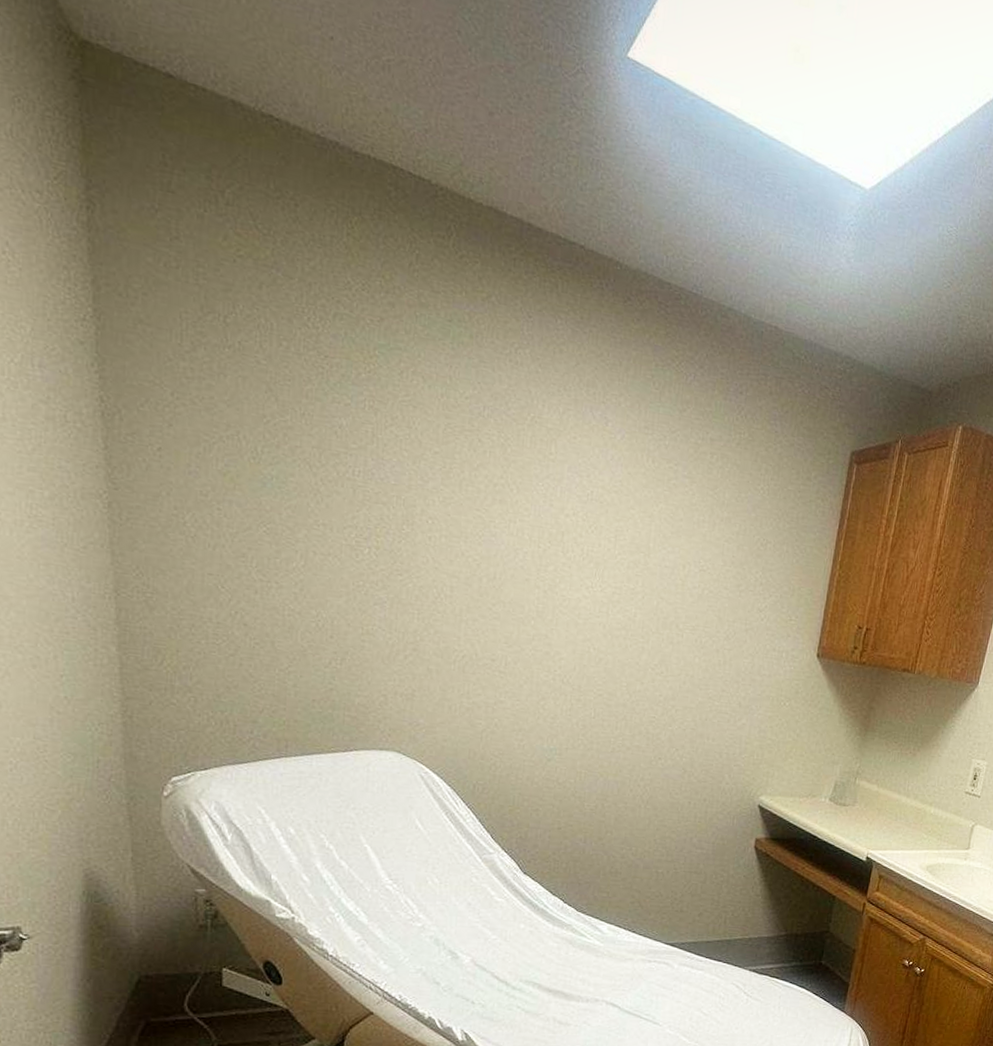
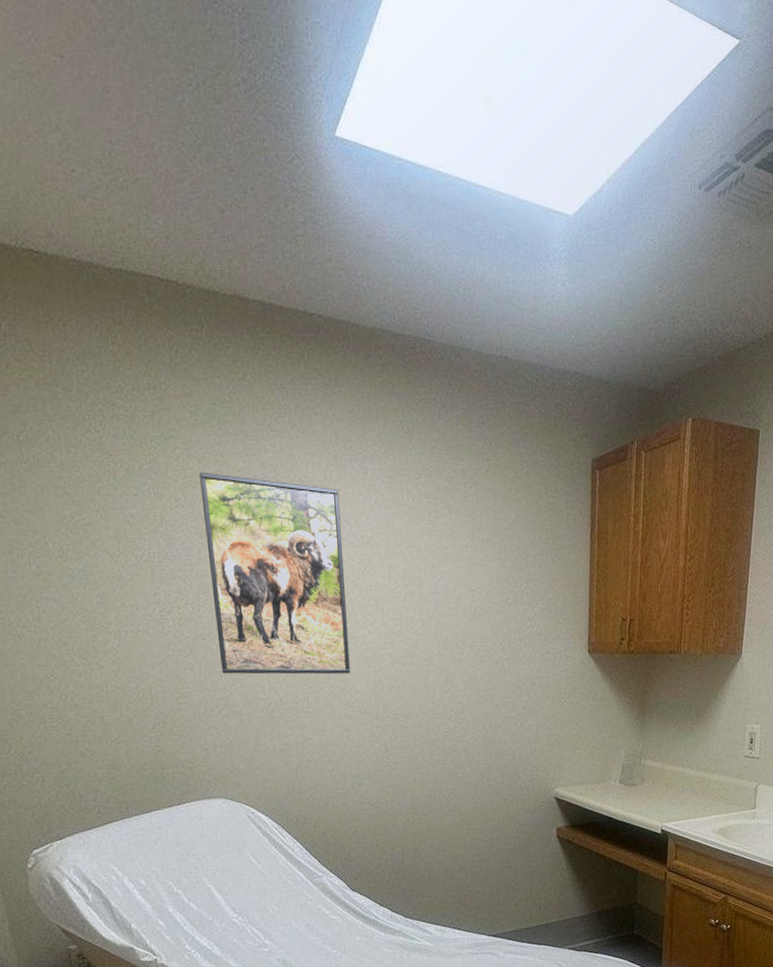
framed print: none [415,392,574,638] -> present [199,472,351,675]

